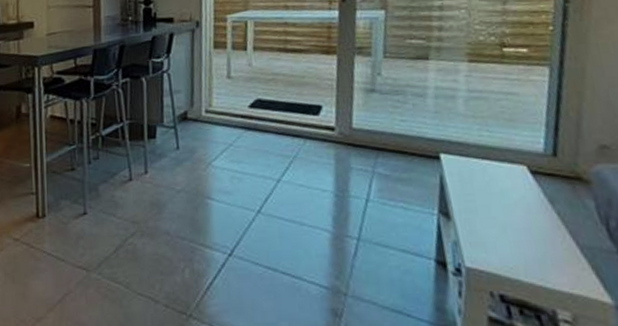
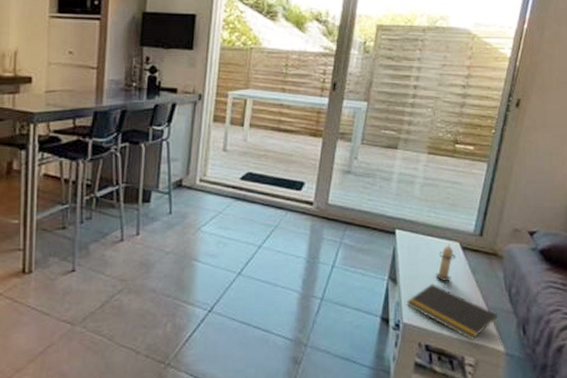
notepad: none [465,218,595,289] -> present [406,284,497,340]
candle: none [499,168,525,214] -> present [435,244,457,281]

